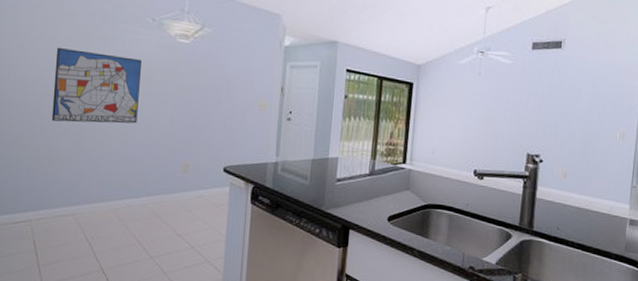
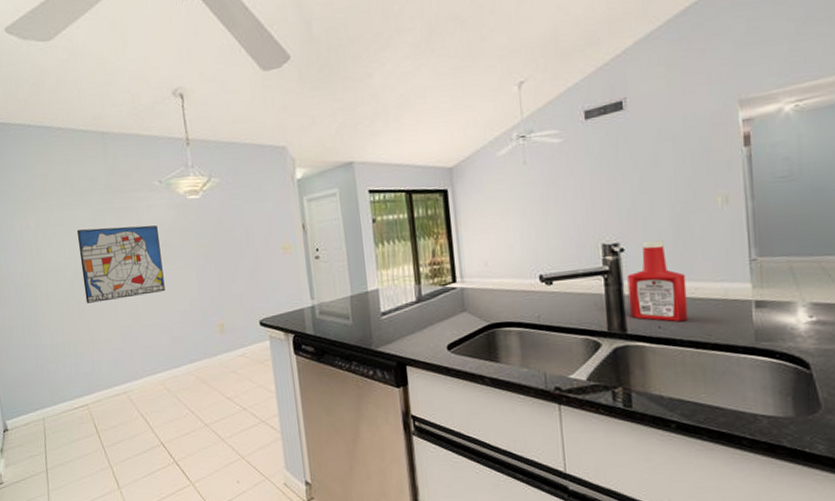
ketchup bottle: none [538,157,584,227] -> present [627,240,689,322]

